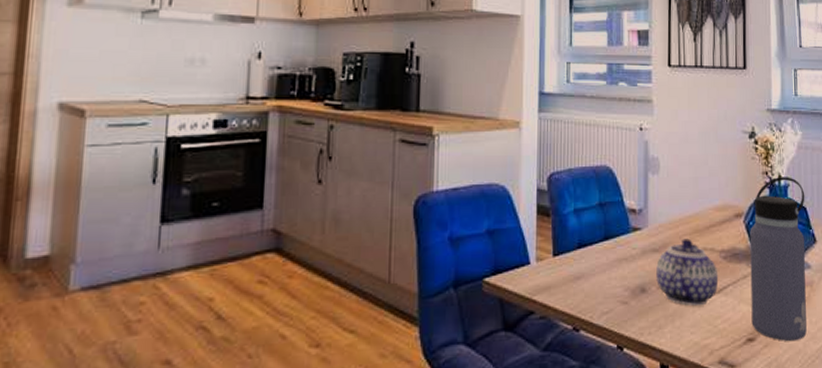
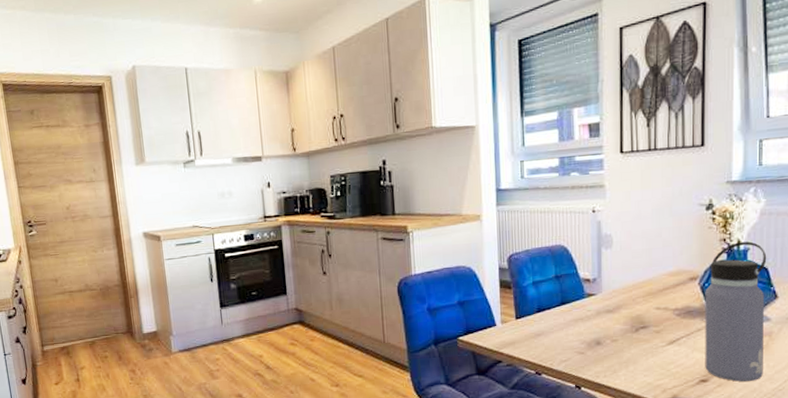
teapot: present [656,238,719,306] -> none [610,300,672,354]

